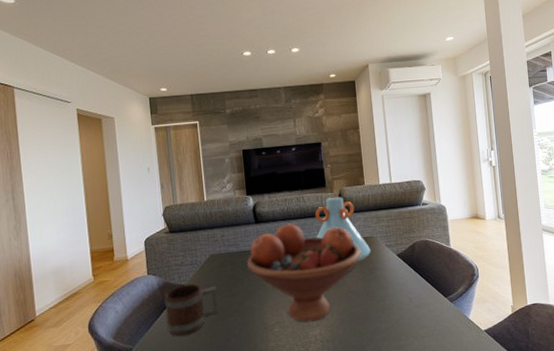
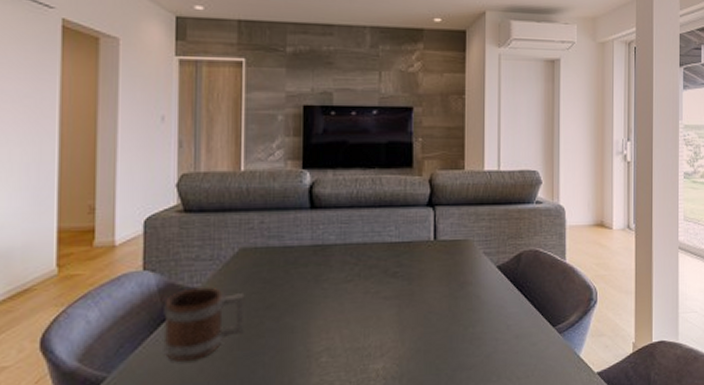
fruit bowl: present [247,223,361,322] -> none [292,213,450,351]
vase: present [315,196,371,262] -> none [392,183,464,273]

